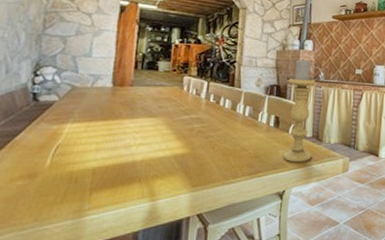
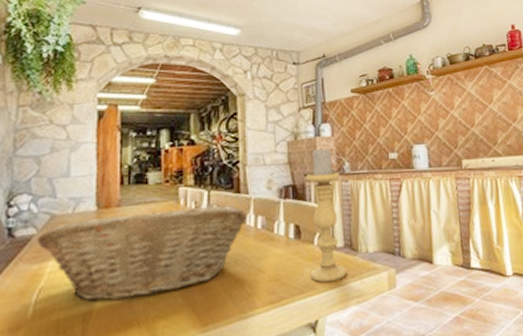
fruit basket: none [58,93,238,161] -> present [37,205,247,301]

